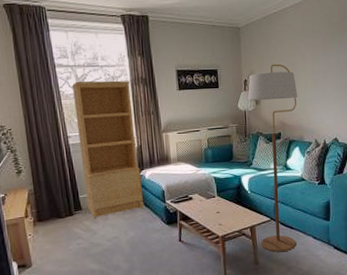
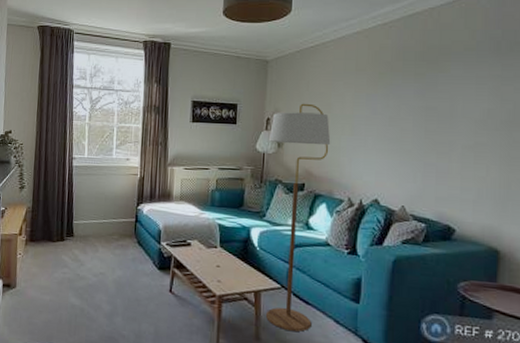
bookcase: present [71,80,143,218] -> none [79,103,143,248]

